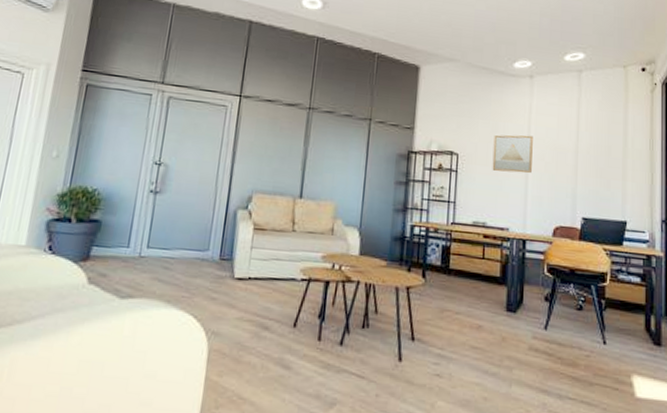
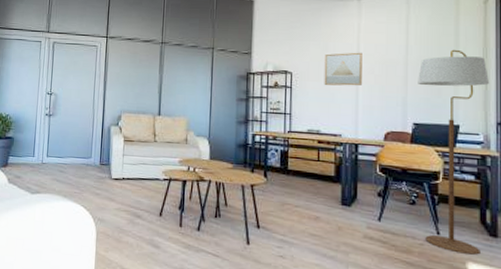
floor lamp: none [587,138,655,367] -> present [418,49,489,255]

